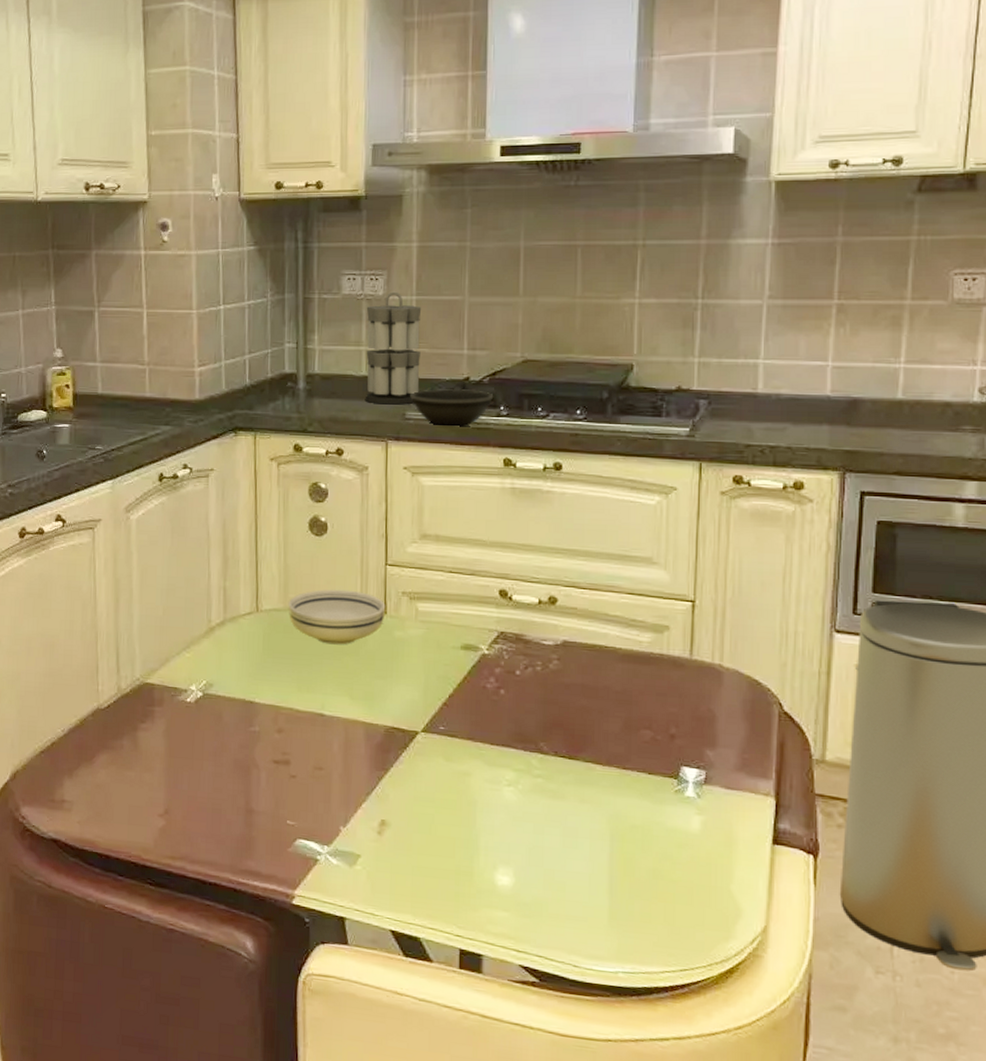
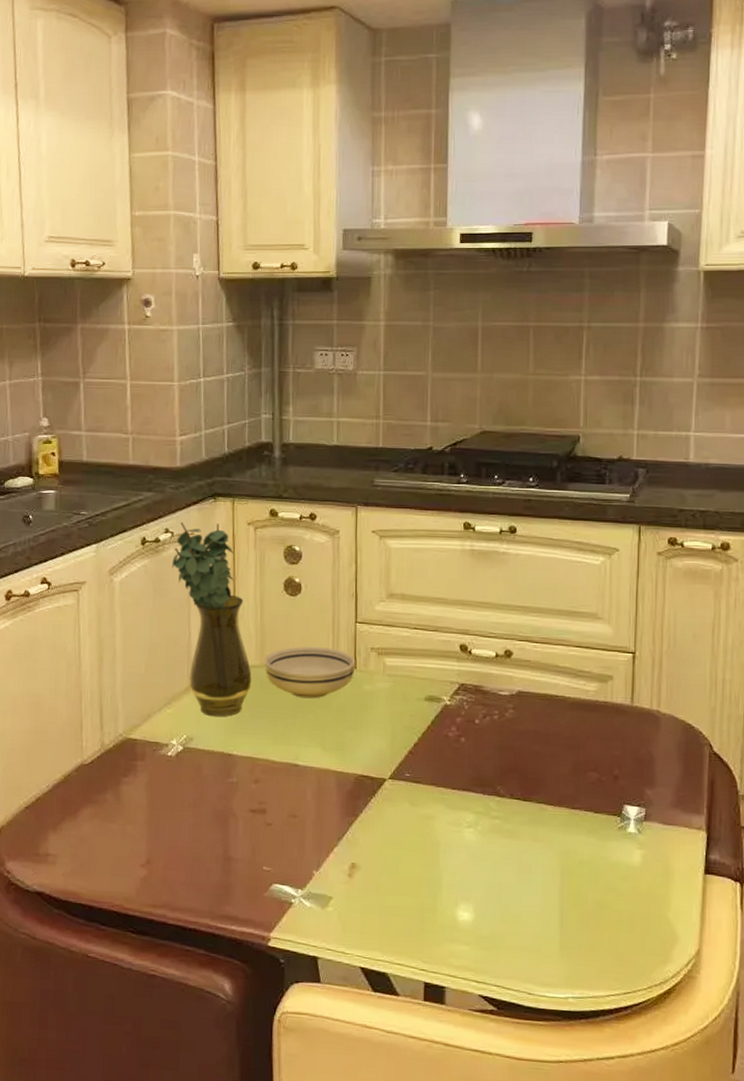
vase: none [191,458,275,663] -> present [172,522,252,717]
spice rack: present [365,291,422,405] -> none [336,366,389,473]
frying pan: present [410,380,494,427] -> none [378,450,455,493]

